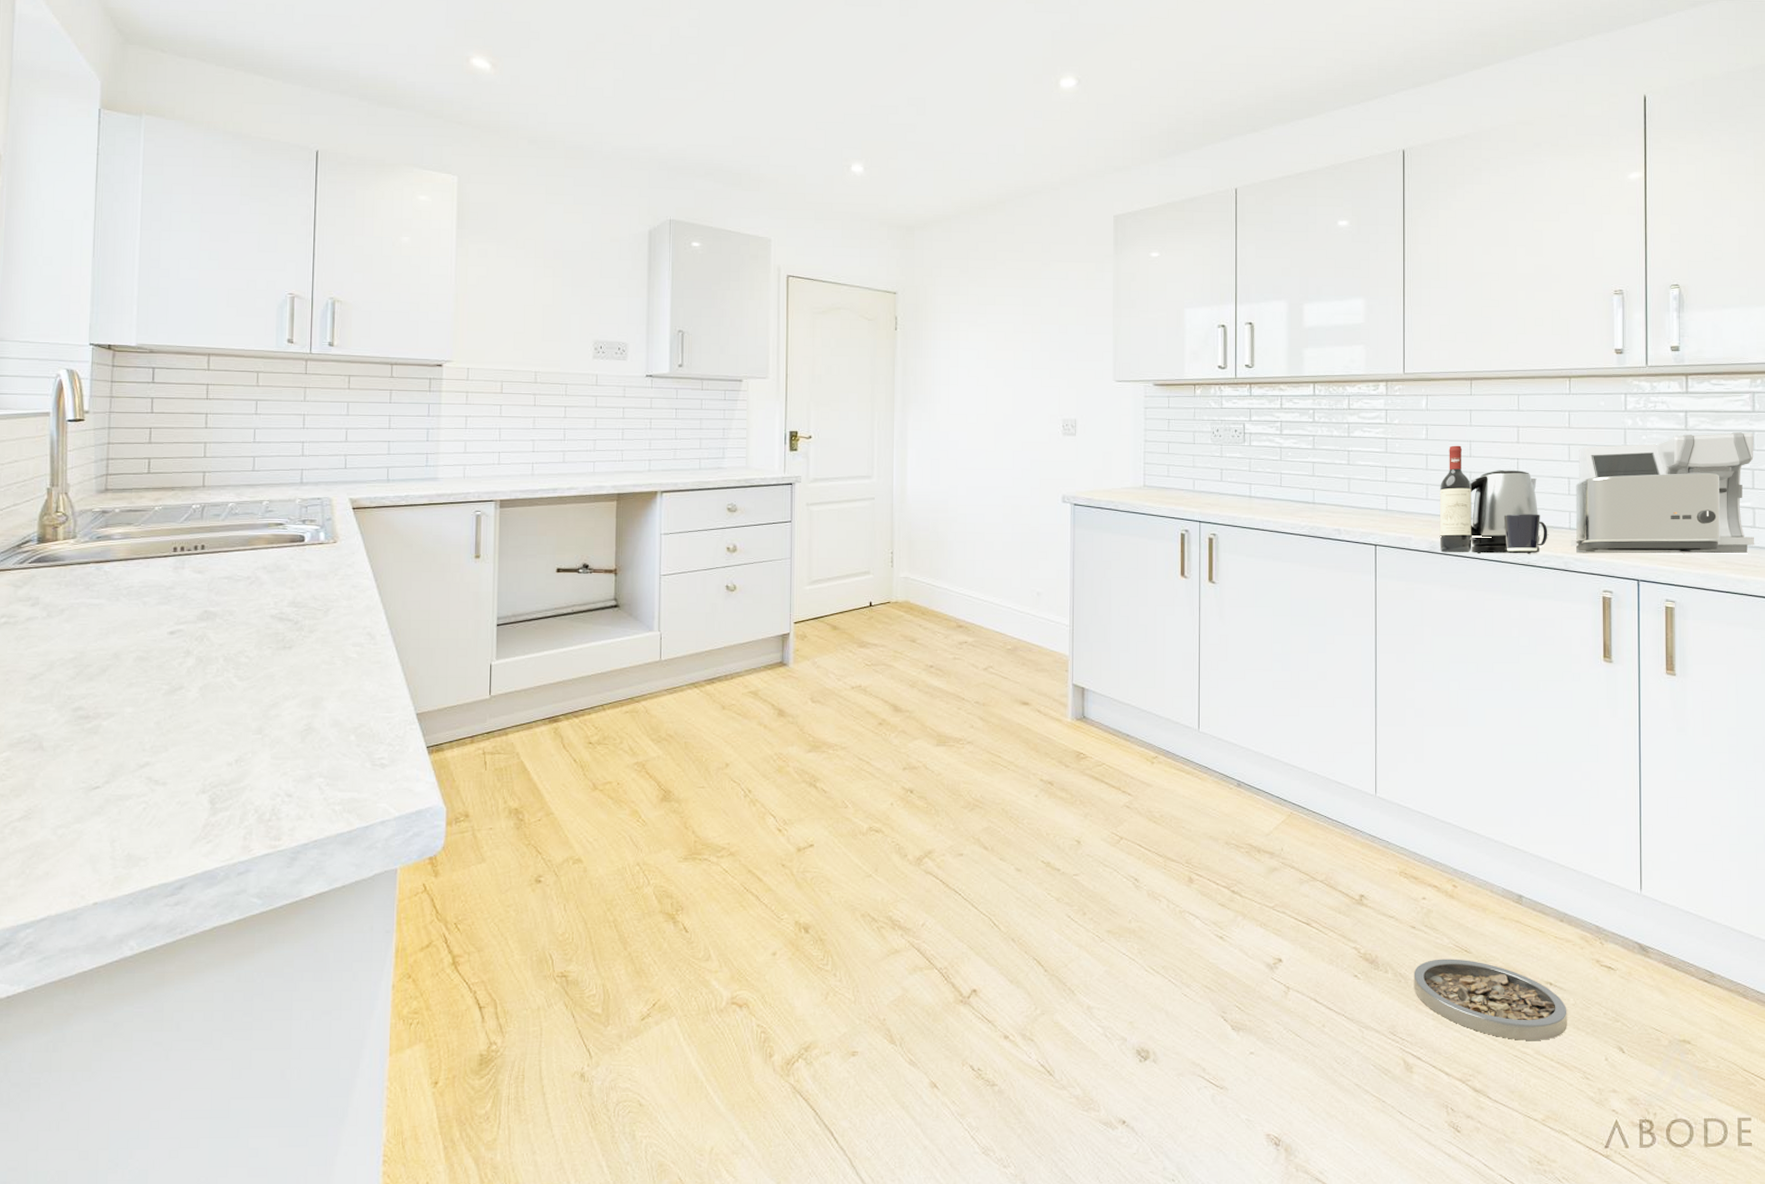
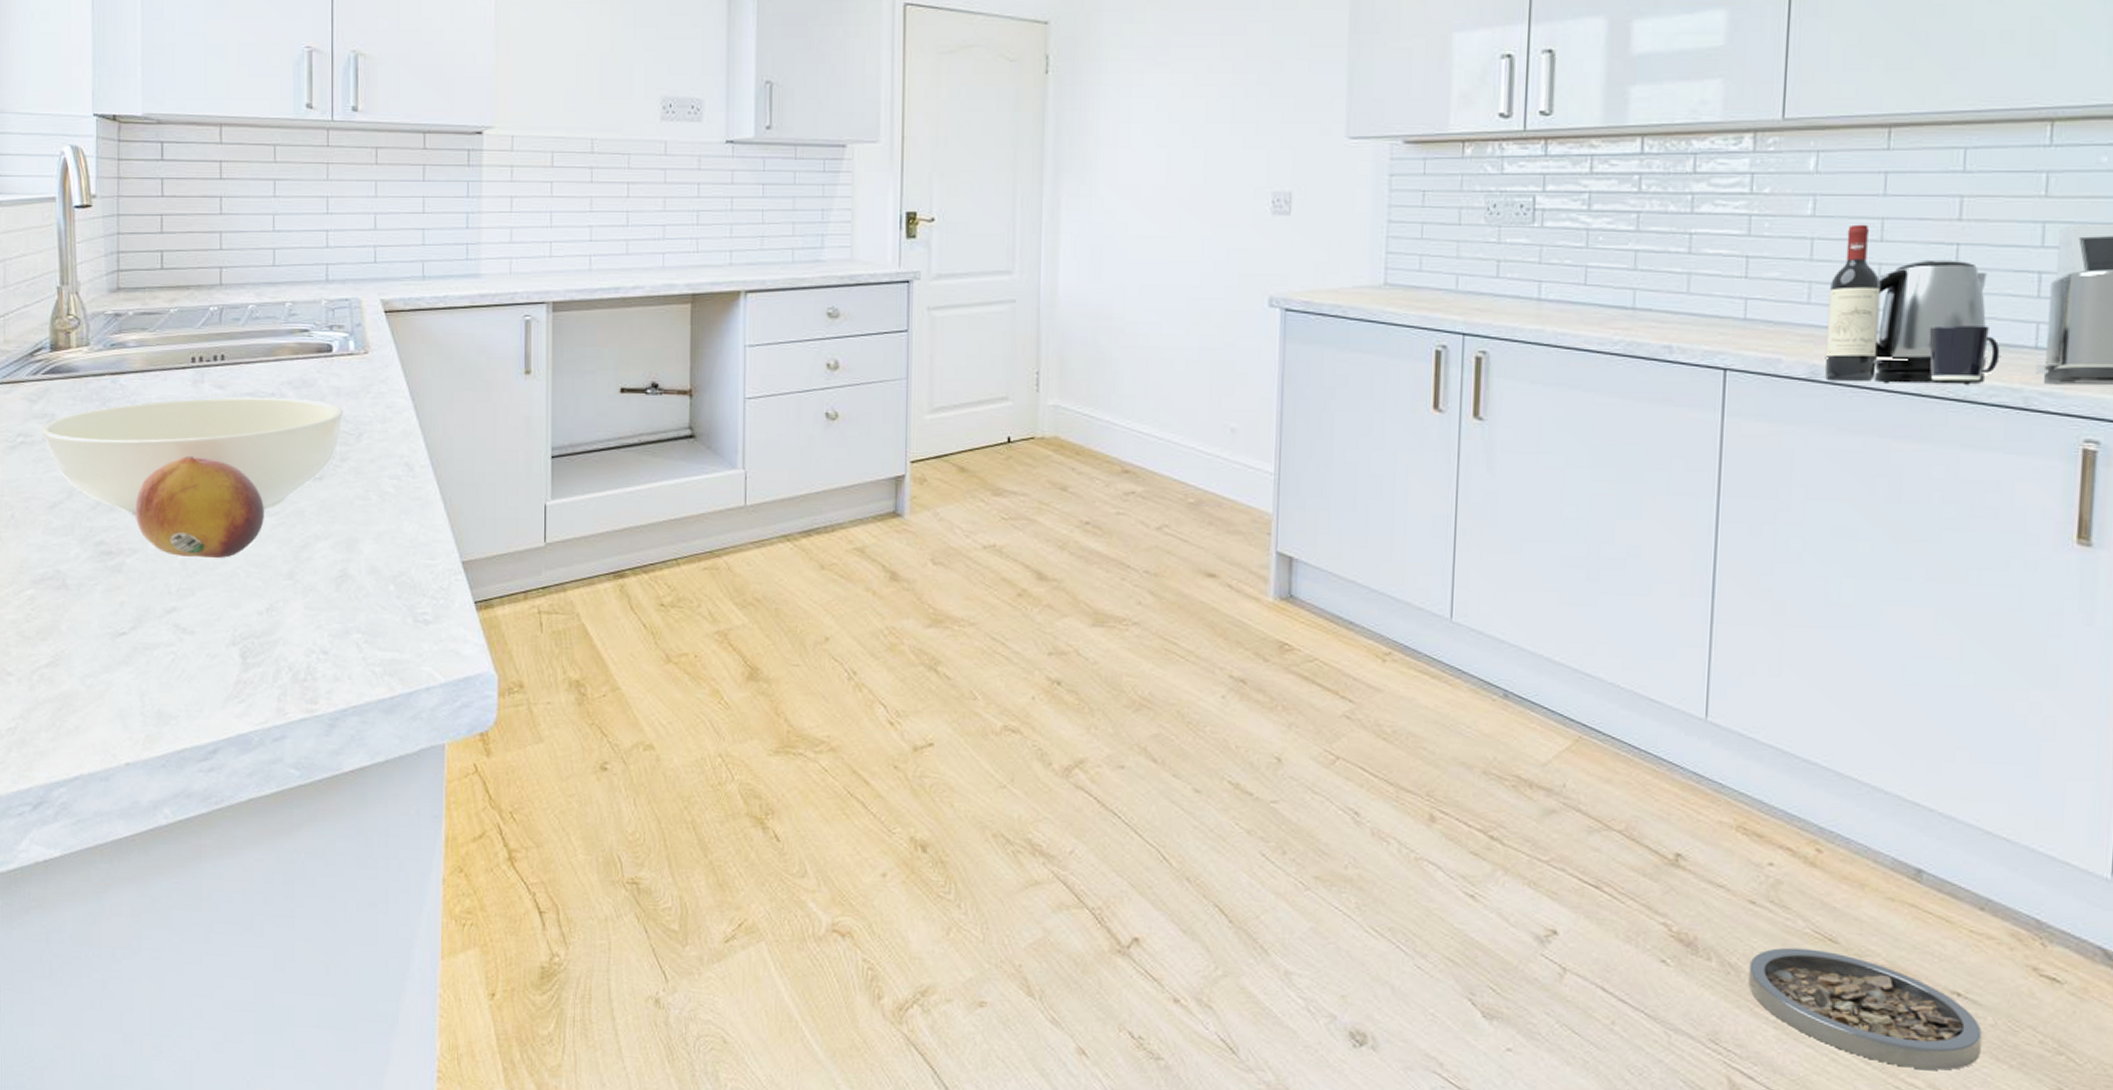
bowl: none [24,580,314,684] -> present [40,397,344,516]
fruit: none [113,632,237,719] -> present [135,456,264,559]

